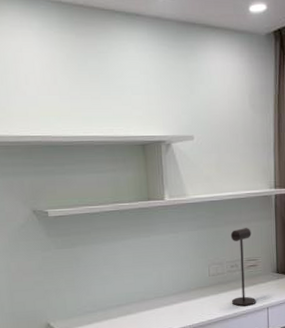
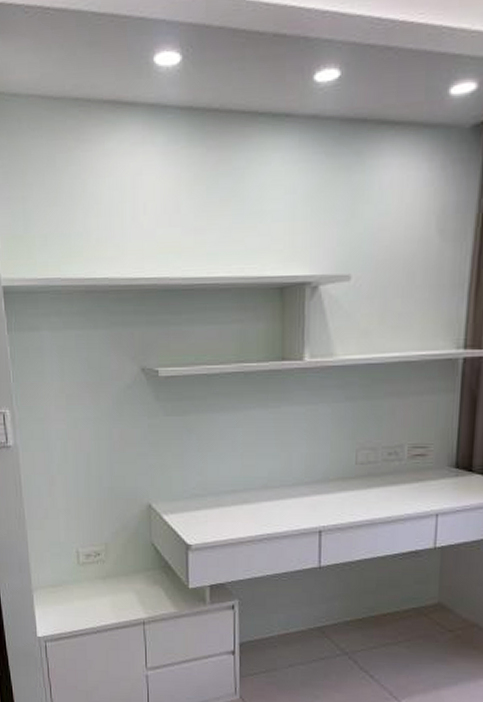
desk lamp: present [230,228,256,307] -> none [384,402,423,509]

